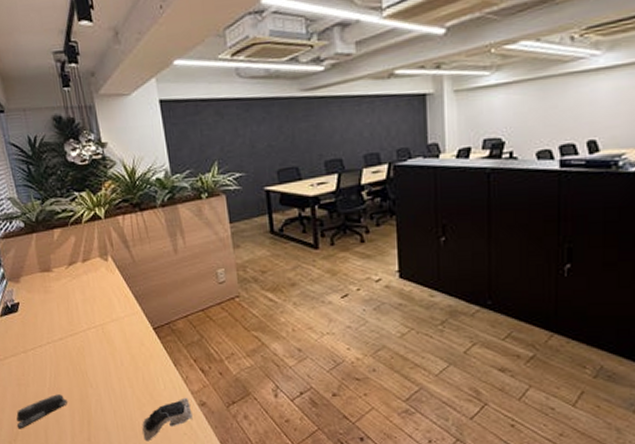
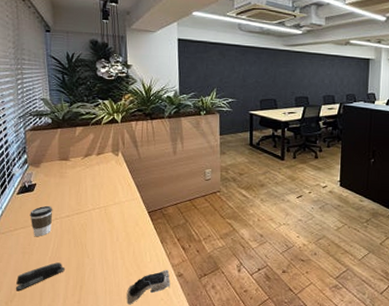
coffee cup: none [18,327,45,364] -> present [30,205,53,236]

